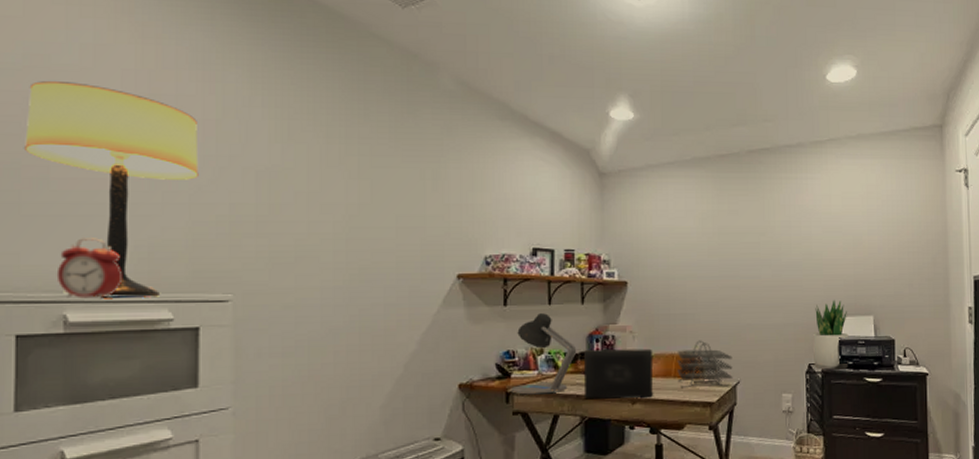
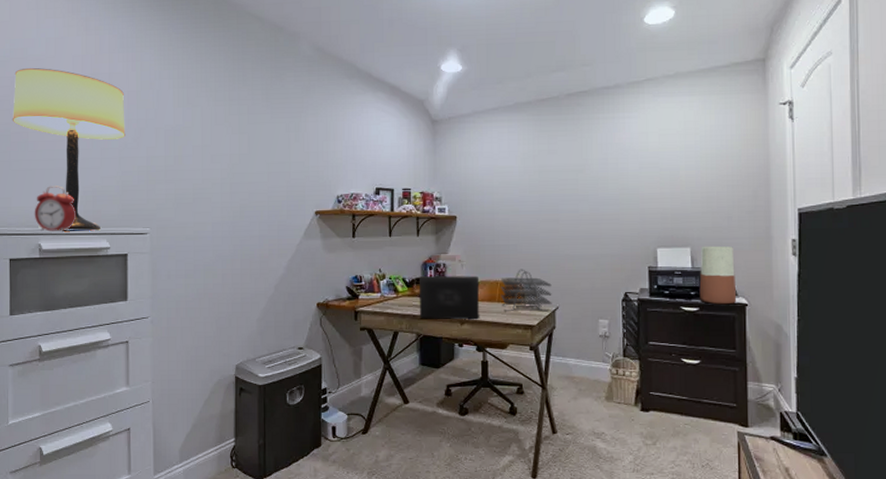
desk lamp: present [511,313,577,395] -> none [358,244,413,314]
planter: present [812,299,849,371] -> none [628,232,665,299]
vase: none [882,314,917,375] -> present [699,246,736,305]

